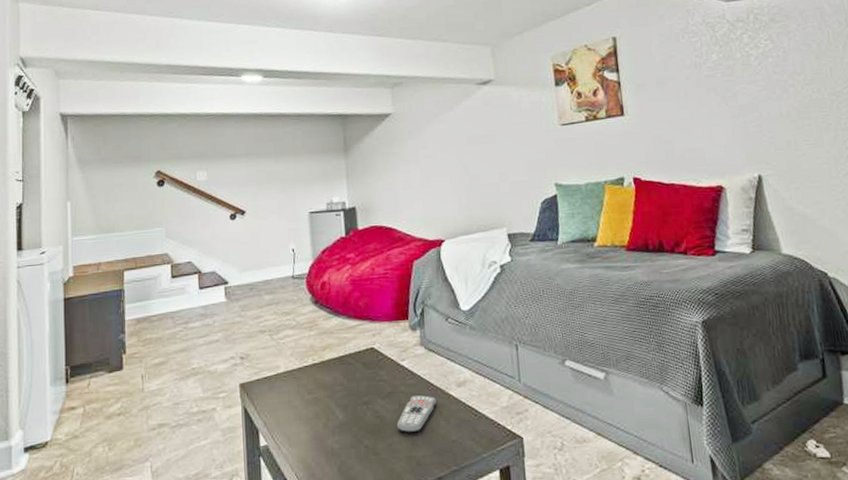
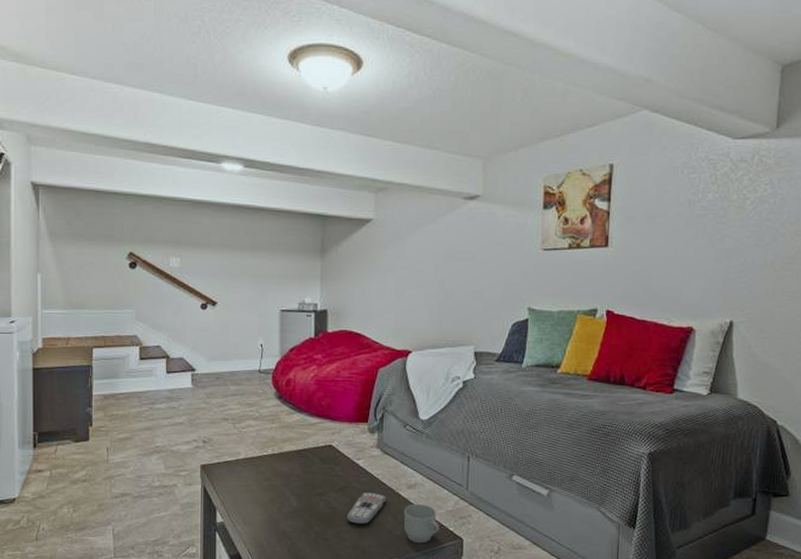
mug: none [456,402,496,447] -> present [403,504,439,543]

